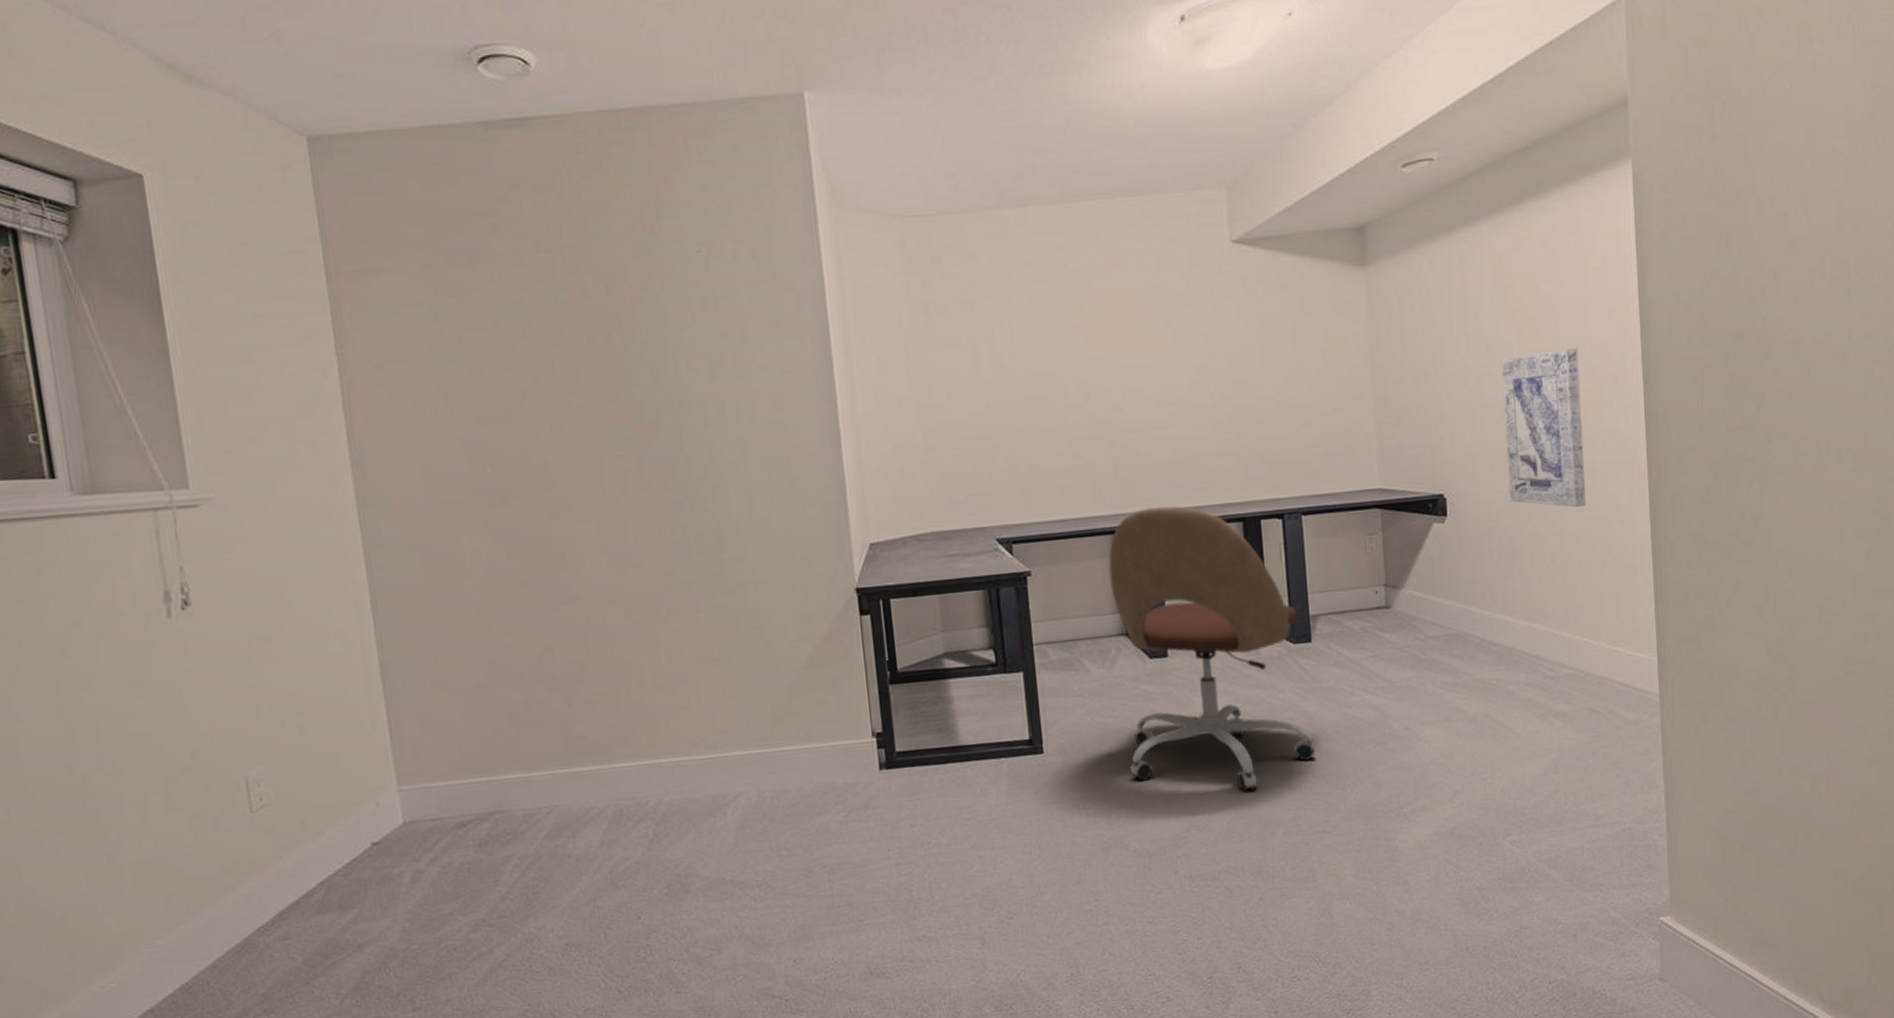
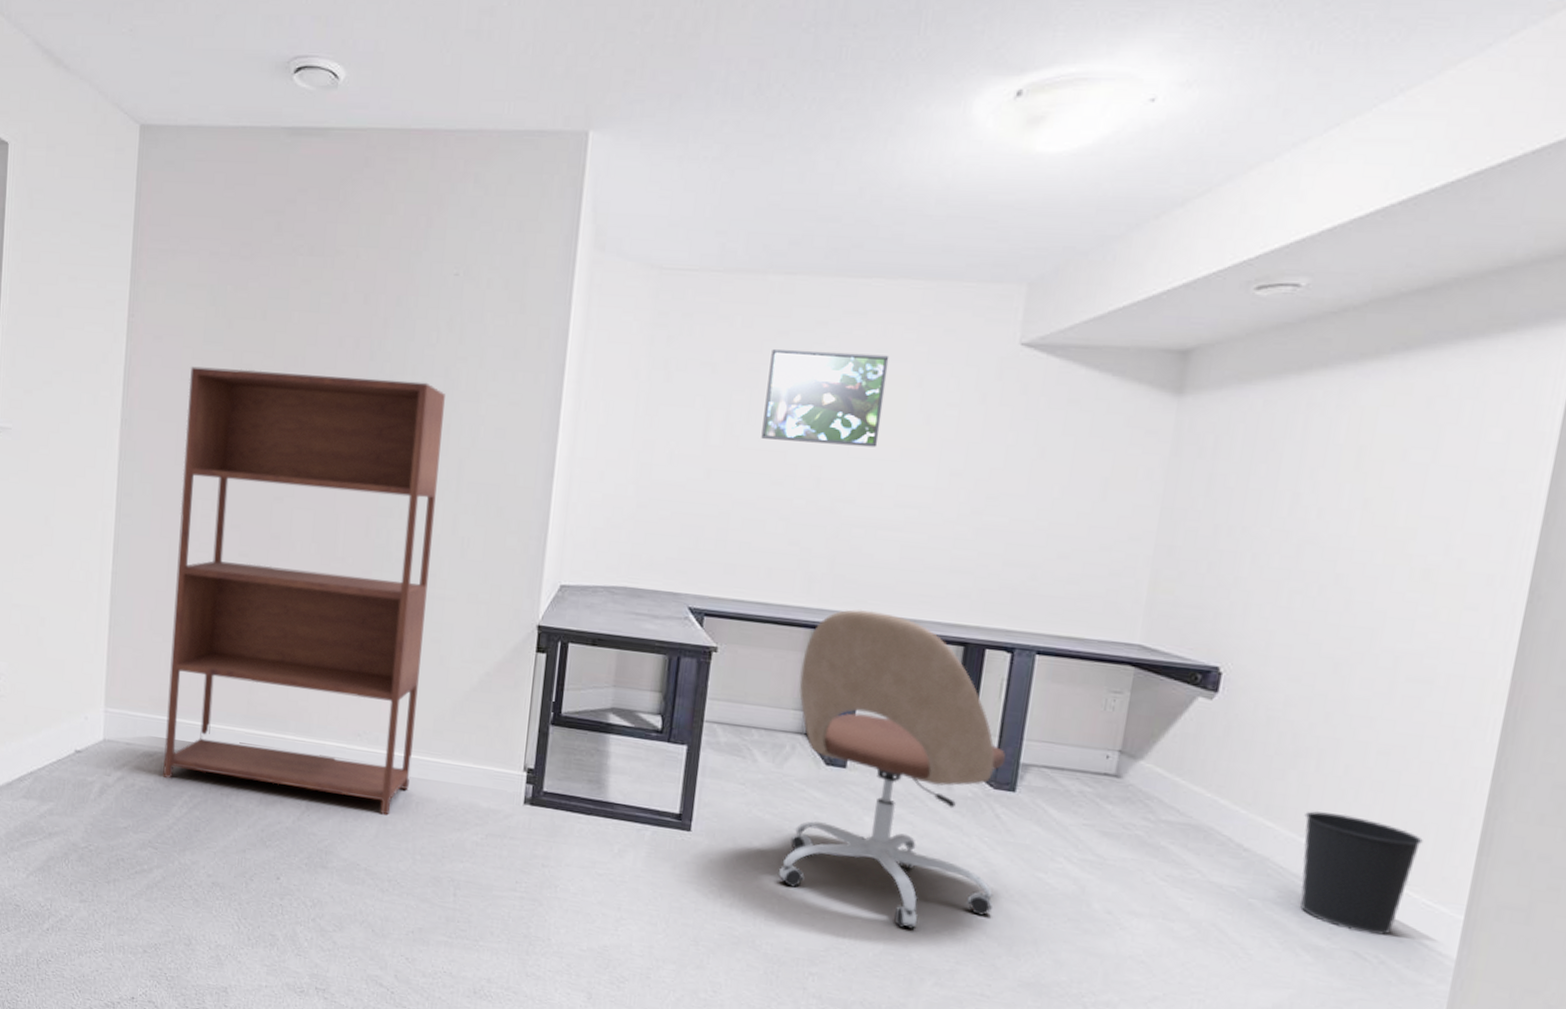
bookshelf: none [424,366,759,845] -> present [163,366,445,815]
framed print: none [1020,269,1132,365] -> present [761,349,889,447]
wall art: present [1501,348,1586,508] -> none [1305,529,1445,721]
wastebasket: none [1531,596,1617,692] -> present [1300,811,1423,936]

